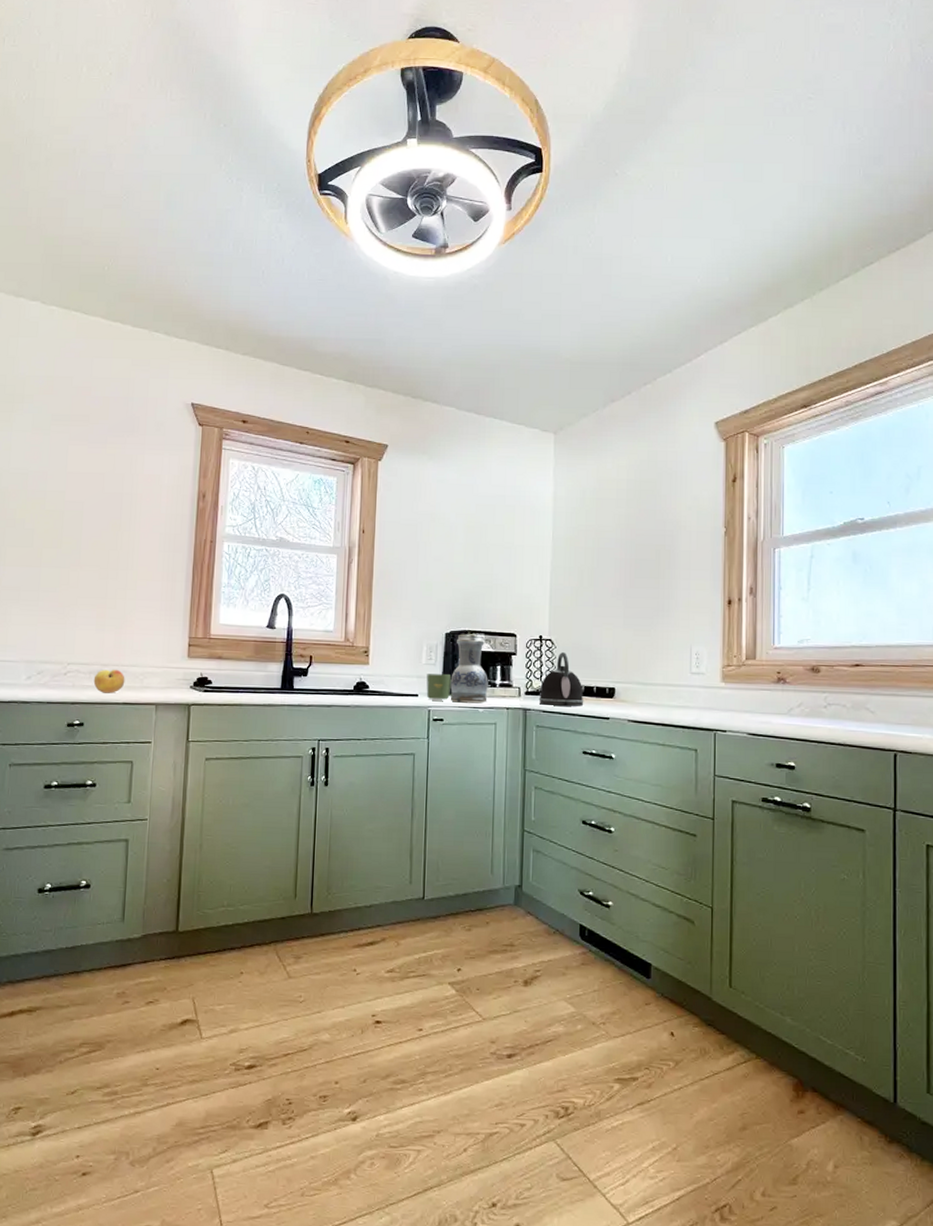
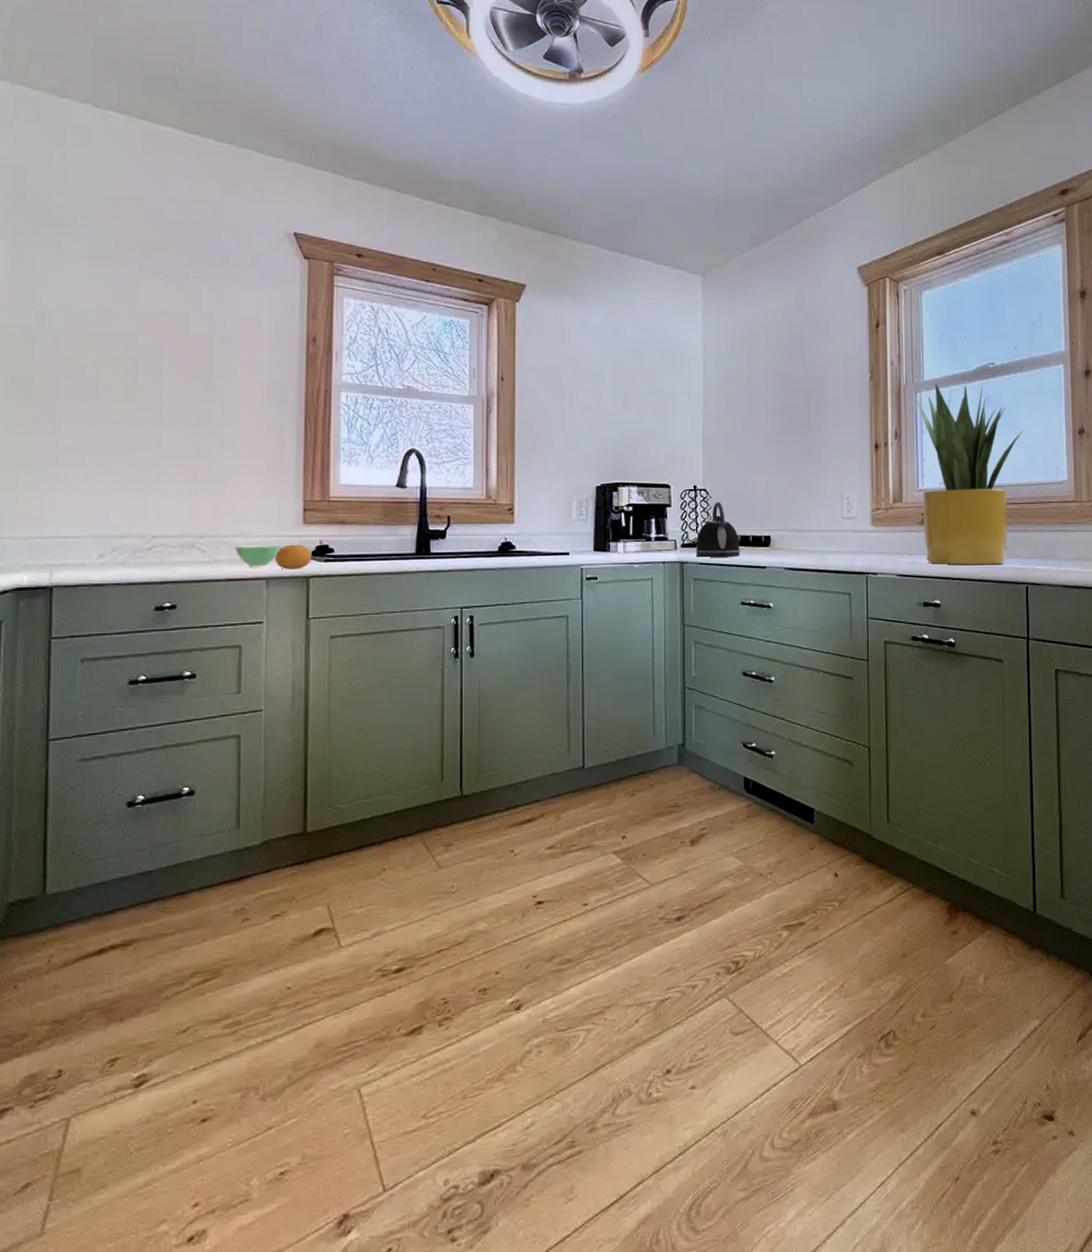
fruit: present [93,669,125,694] -> none [186,540,227,571]
bowl: none [131,674,170,695] -> present [235,546,282,569]
fruit: none [163,675,194,698] -> present [274,544,312,570]
mug: present [426,674,452,701] -> none [578,530,606,558]
ceramic jug: present [450,634,488,705] -> none [603,486,643,560]
planter: none [773,540,895,730] -> present [915,384,1023,565]

